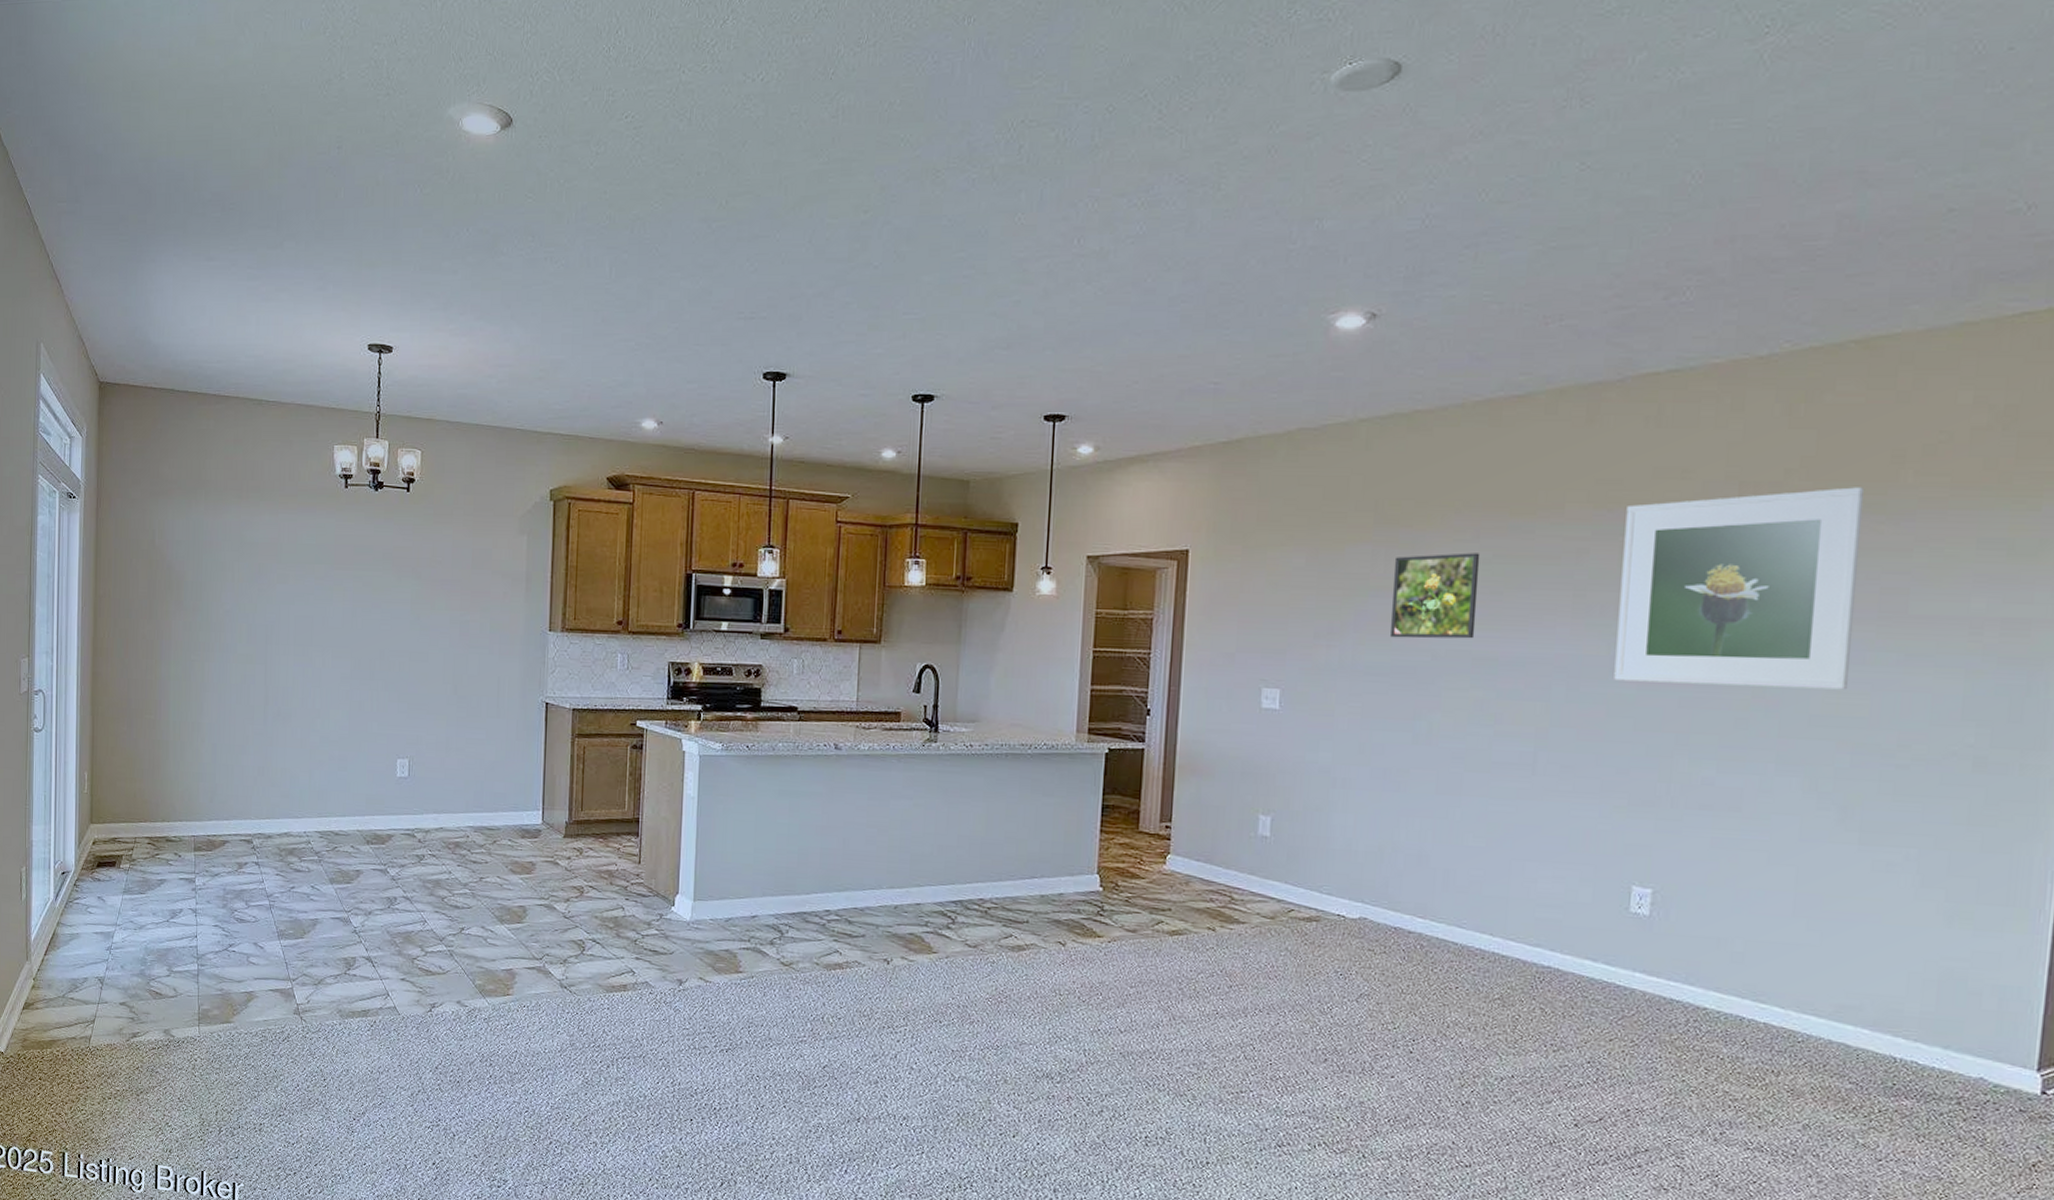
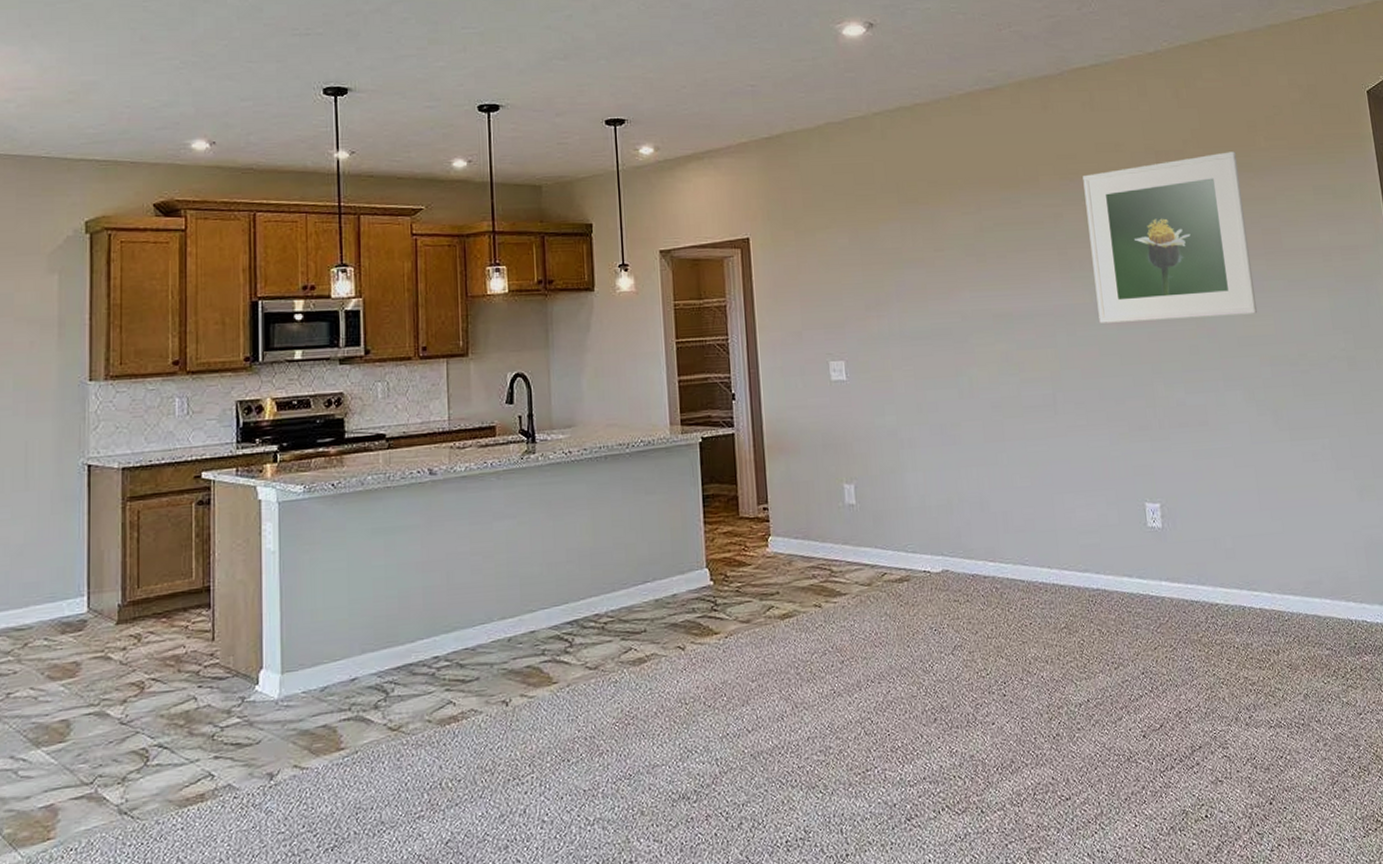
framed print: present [1389,553,1480,639] -> none [919,223,992,304]

